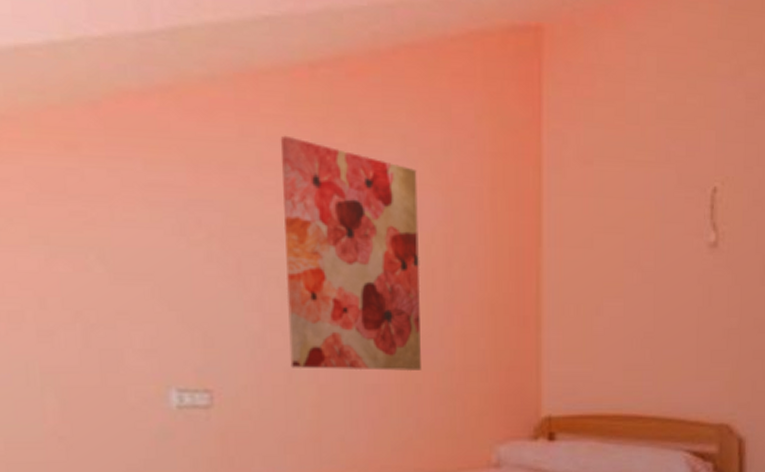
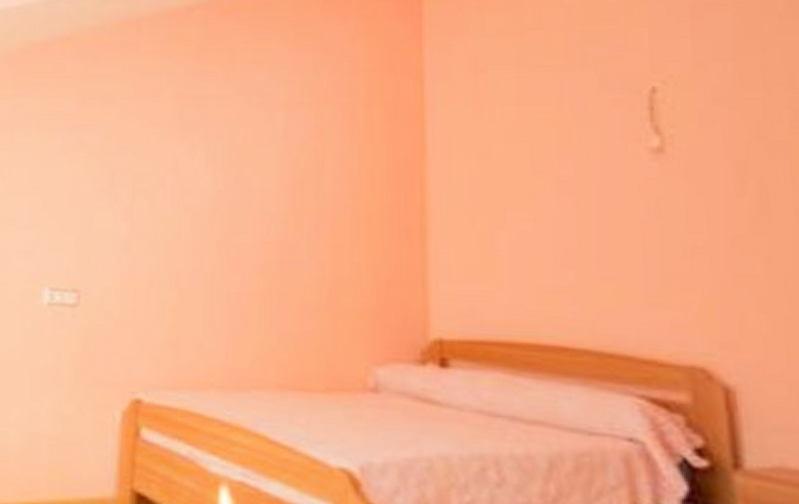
wall art: present [280,135,421,372] -> none [153,68,288,282]

